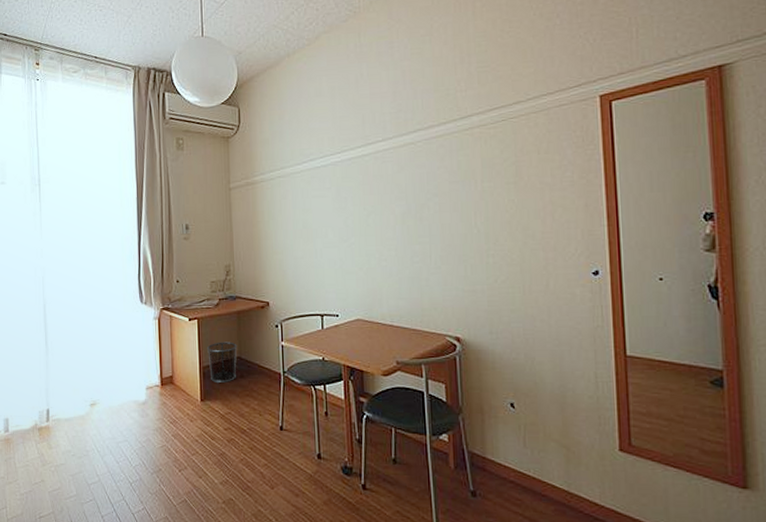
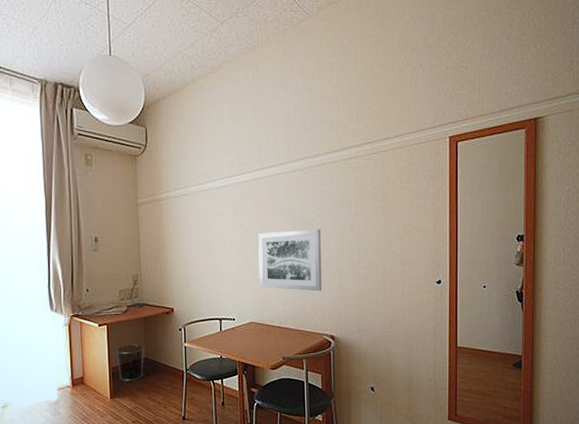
wall art: none [364,210,443,284] -> present [258,229,322,292]

